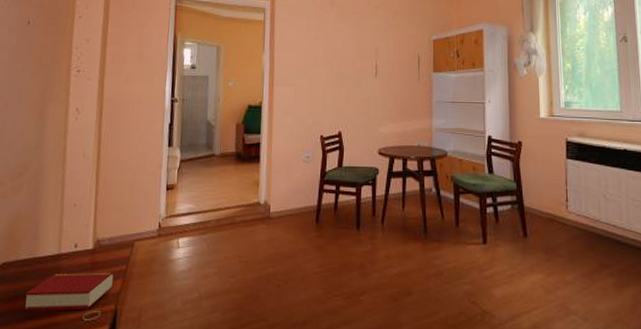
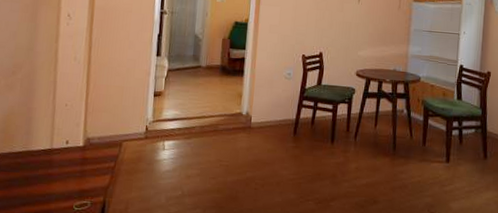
book: present [24,272,115,311] -> none [18,166,104,200]

